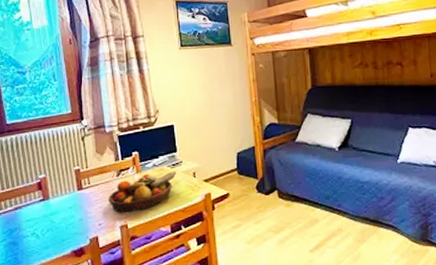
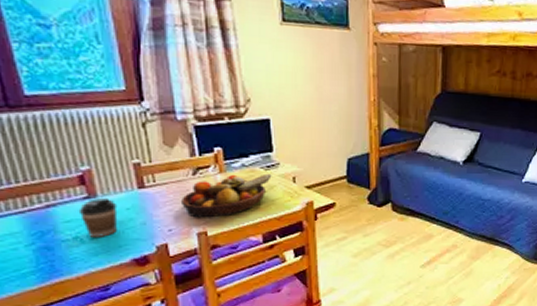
coffee cup: none [36,199,63,233] -> present [78,197,118,237]

